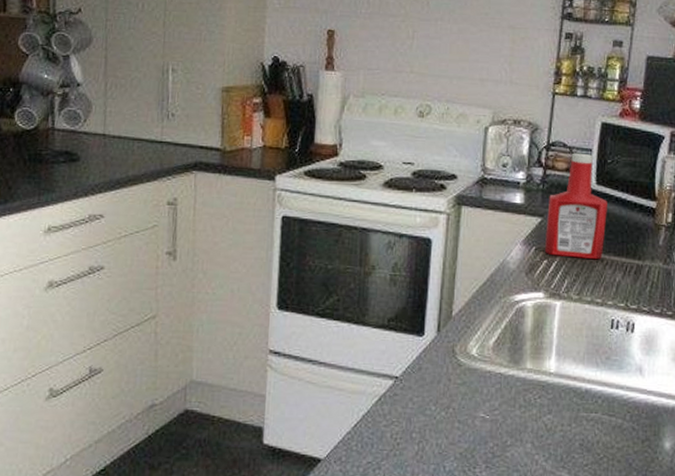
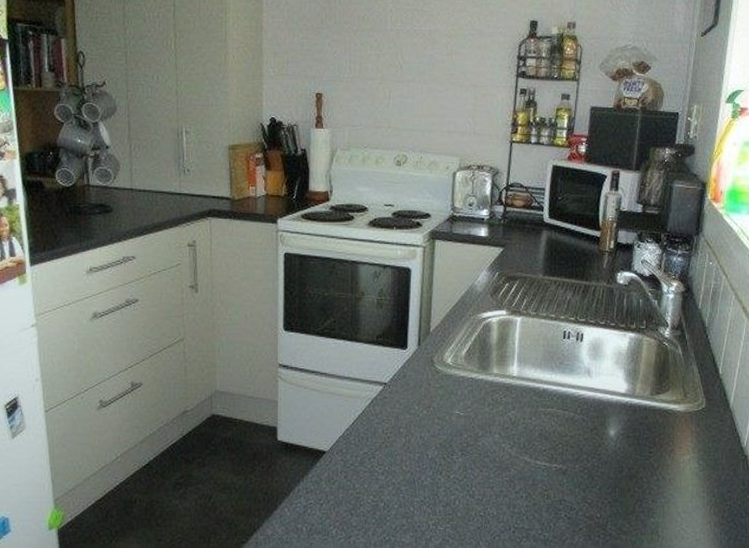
ketchup bottle: present [544,153,607,260] -> none [506,192,559,282]

